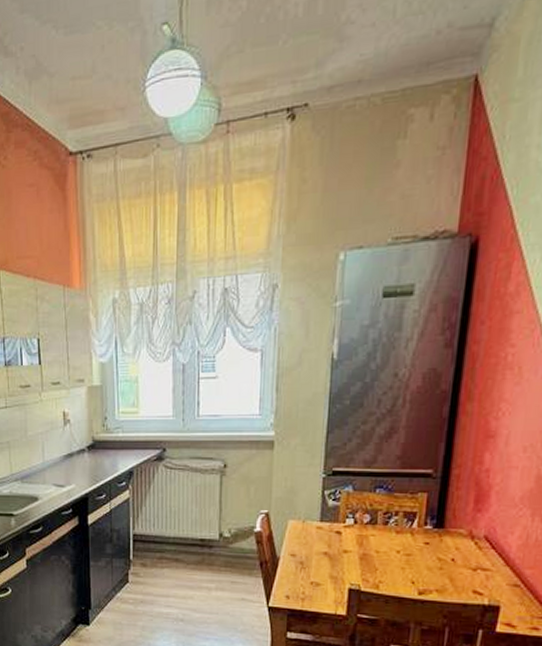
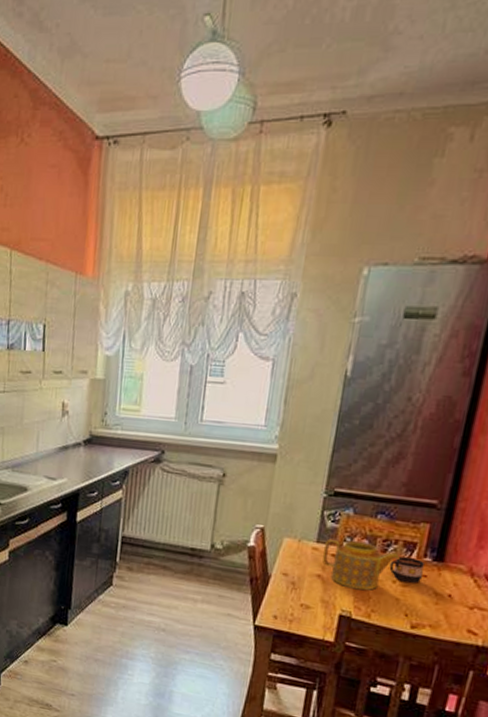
teapot: none [327,516,401,563] -> present [322,538,400,591]
cup: none [392,527,426,552] -> present [389,556,425,584]

